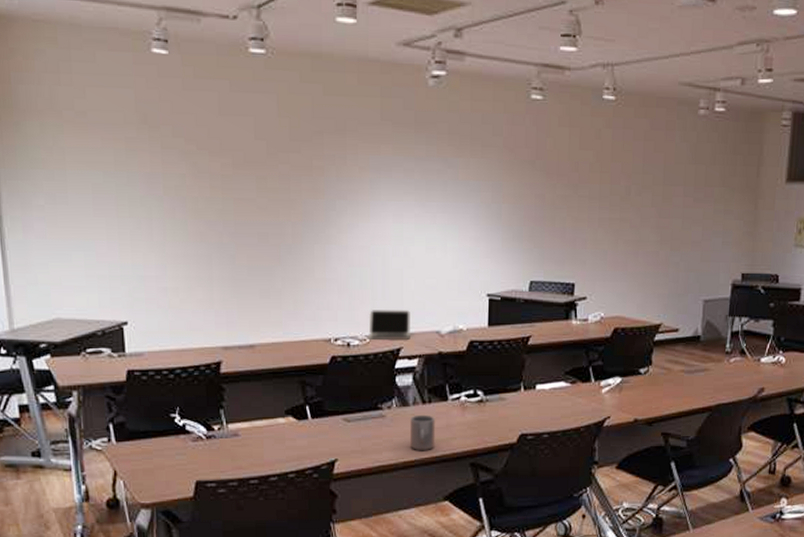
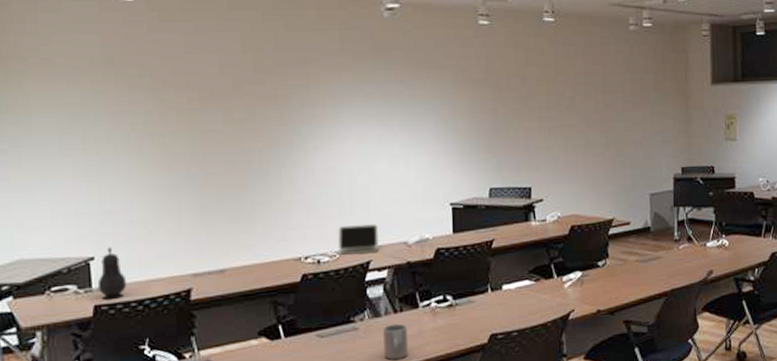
coffeepot: none [130,313,159,366] -> present [97,247,127,301]

